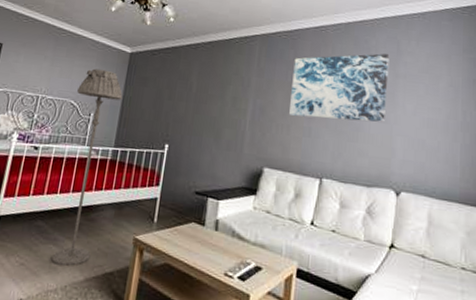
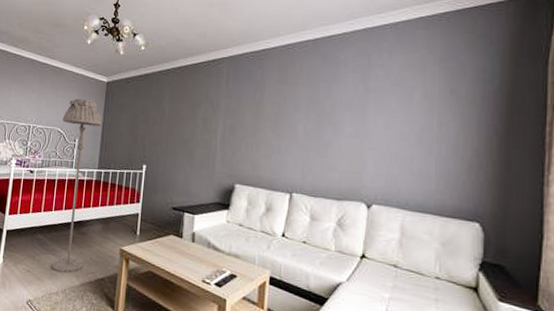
wall art: present [289,53,390,122] -> none [258,68,360,137]

